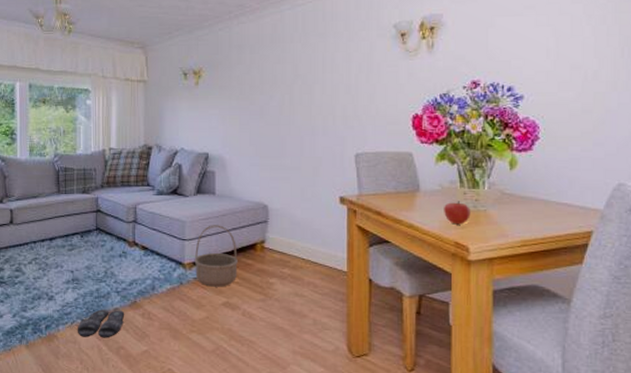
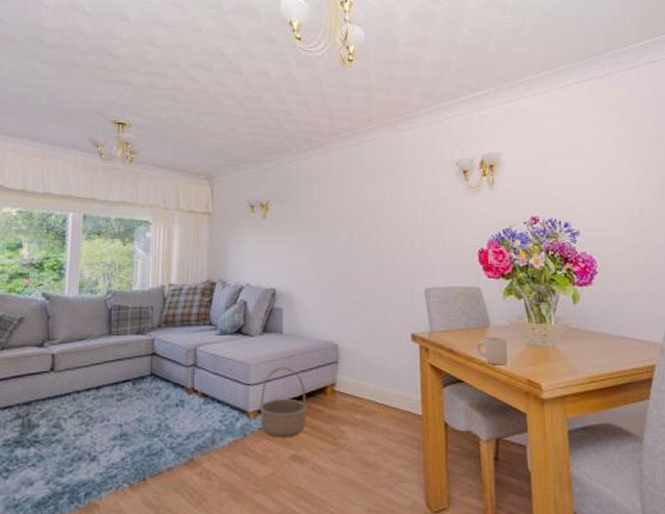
slippers: present [77,309,124,338] -> none [122,470,179,505]
mug: none [404,200,437,228] -> present [475,336,509,366]
fruit: present [444,201,471,225] -> none [514,336,540,361]

